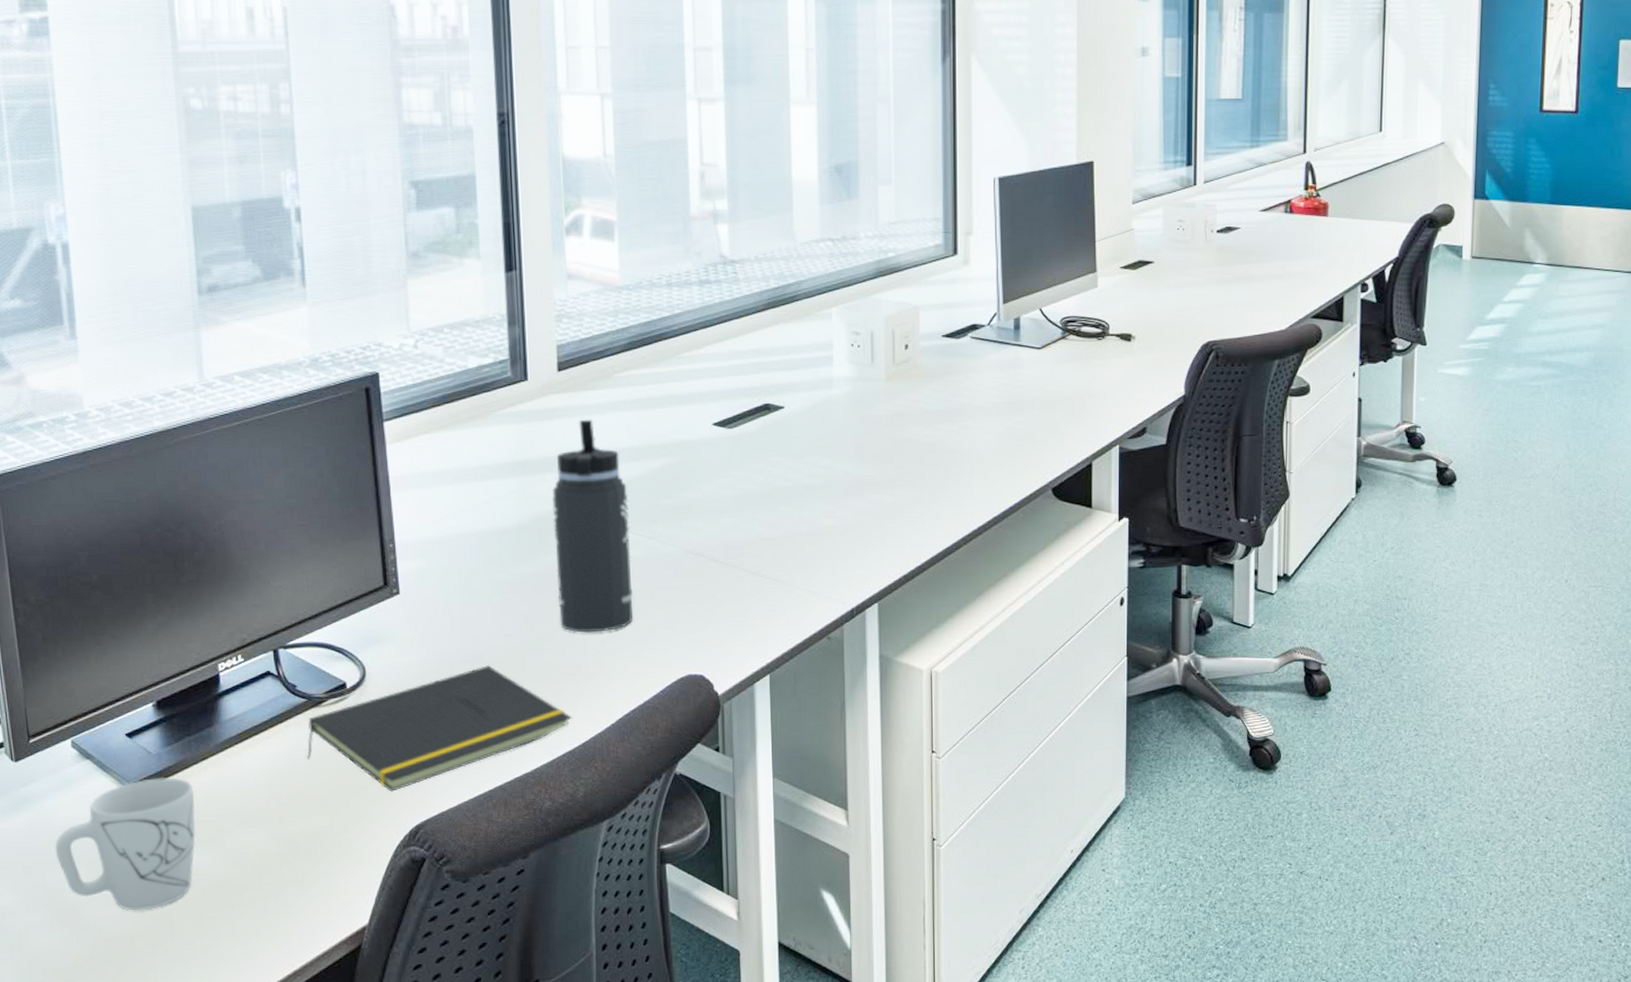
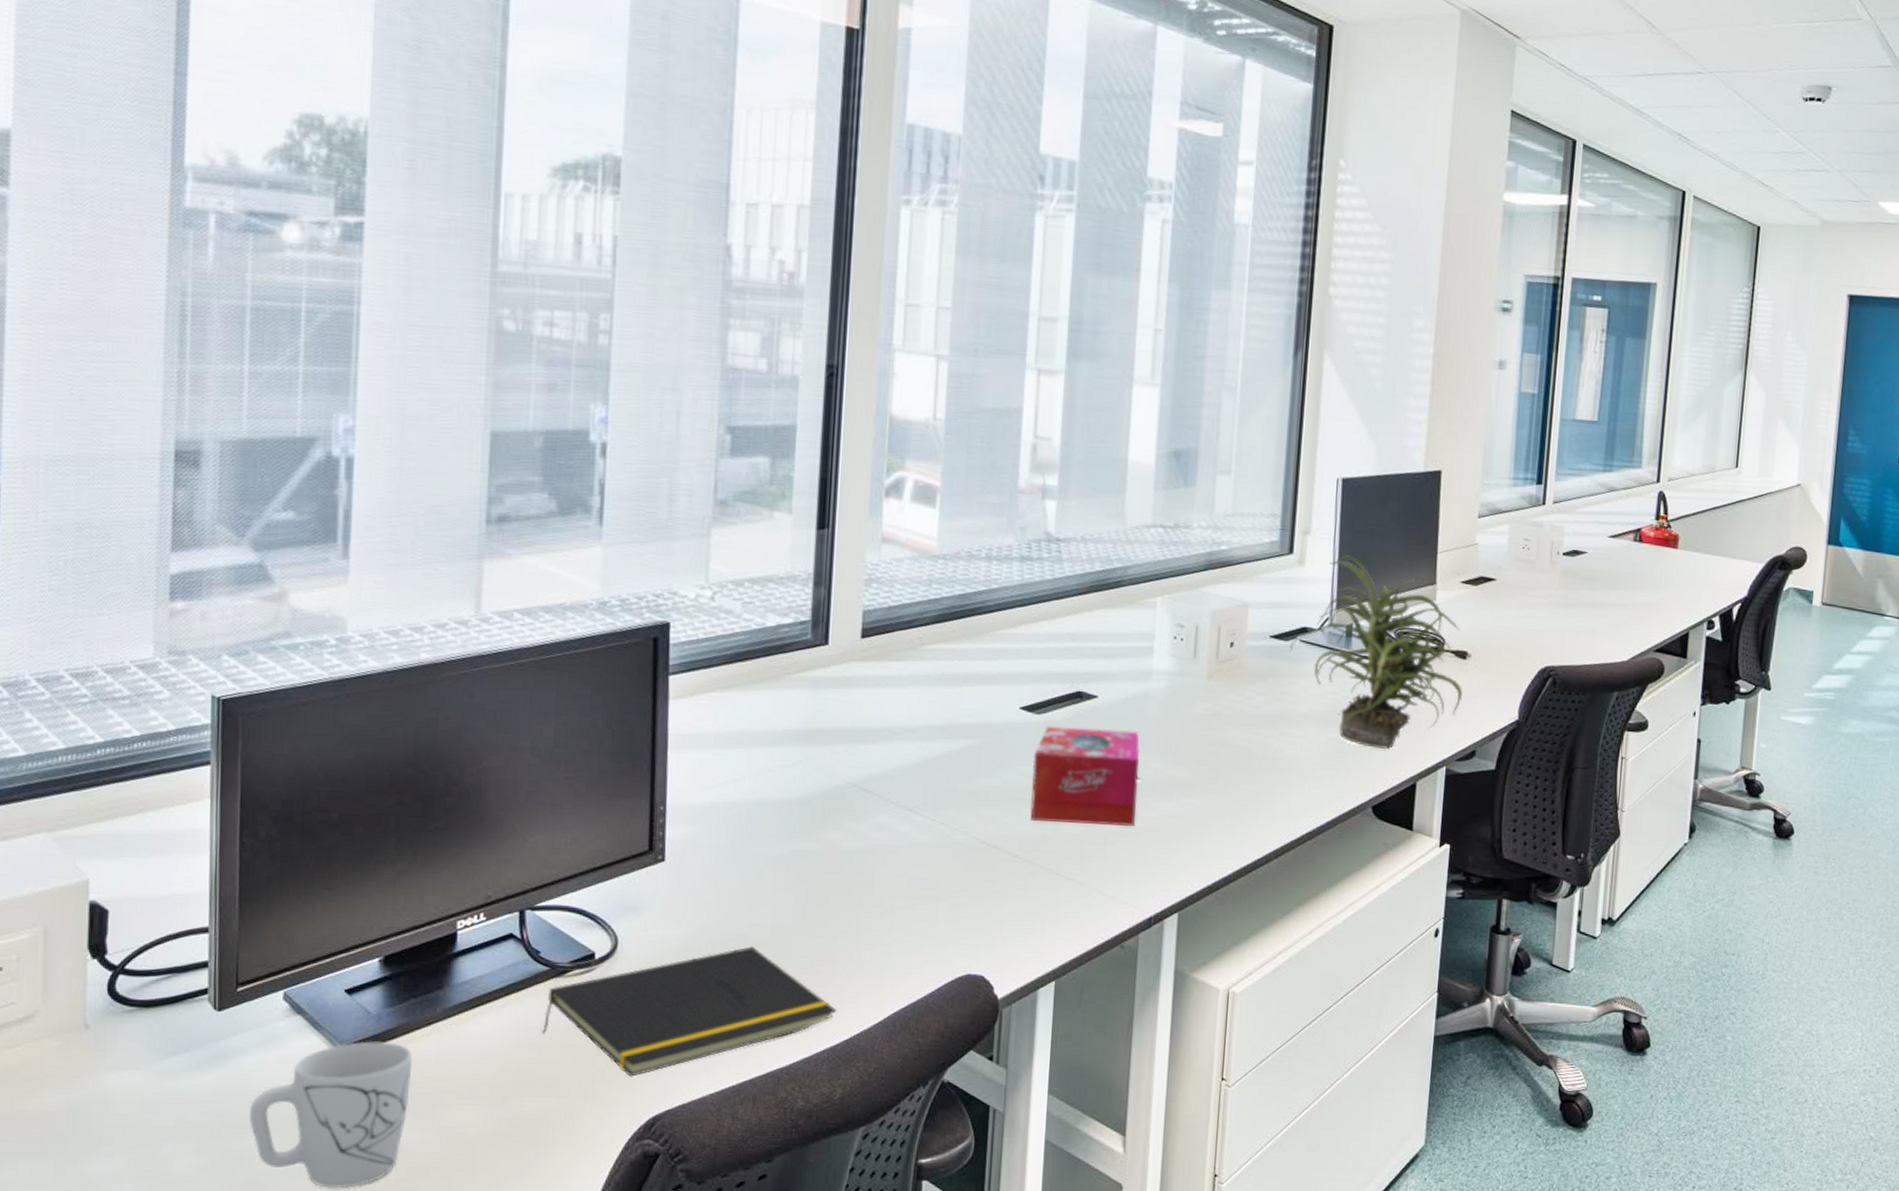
thermos bottle: present [551,419,633,633] -> none [835,690,923,921]
tissue box: none [729,437,831,529] -> present [1030,726,1140,826]
potted plant: none [962,251,1130,434] -> present [1290,555,1463,750]

